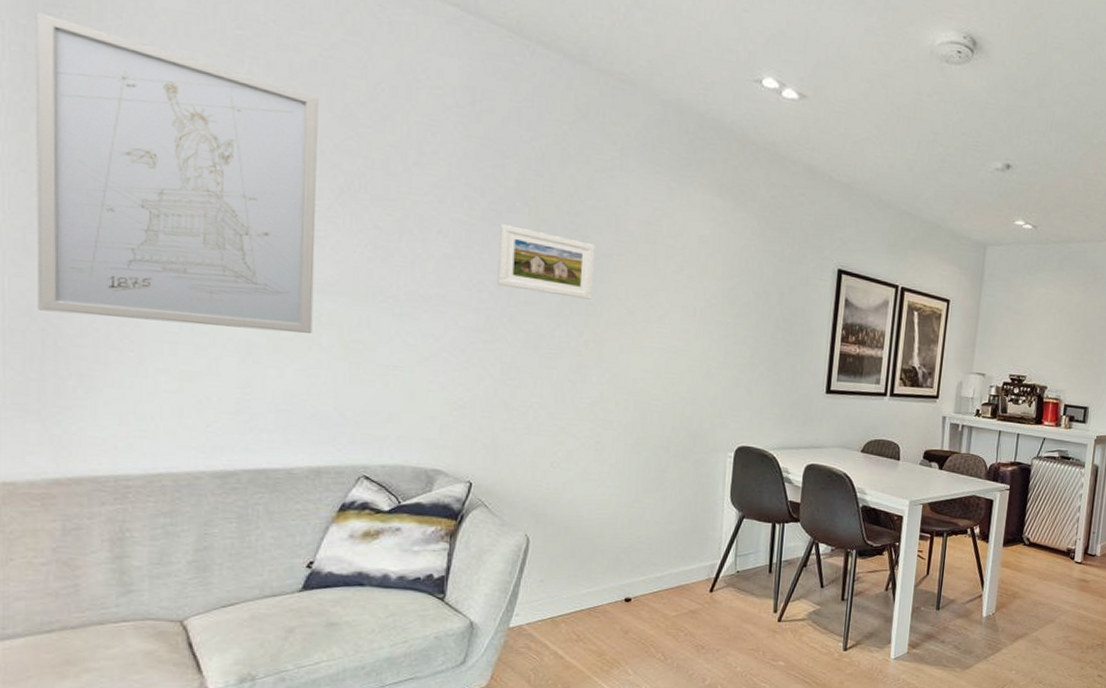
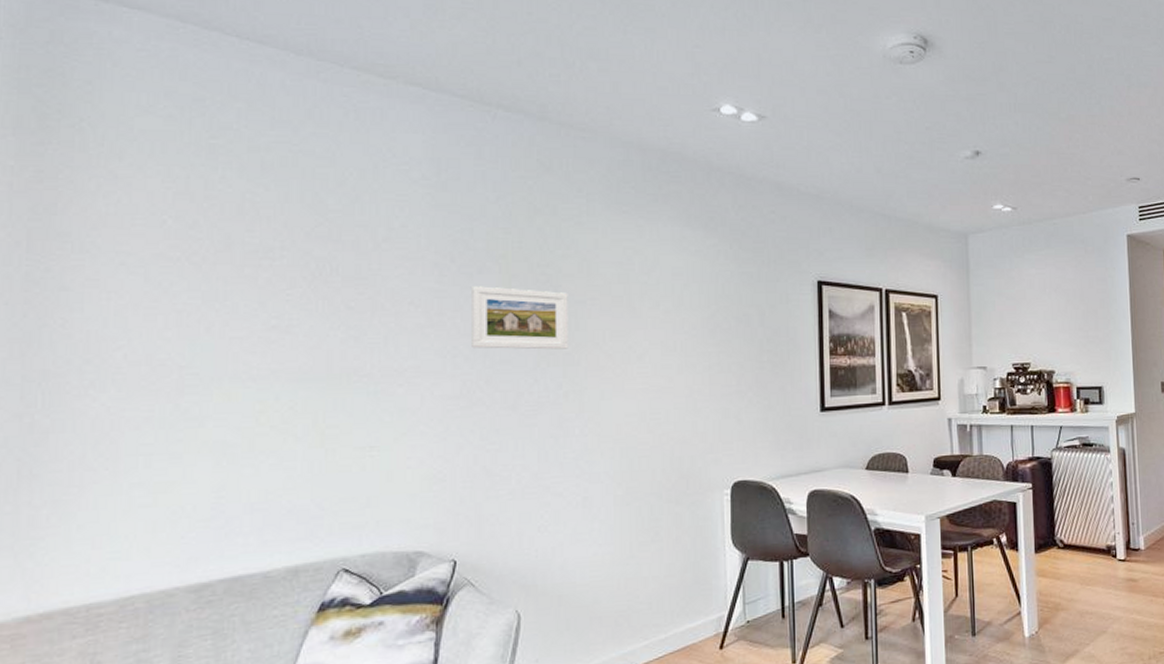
wall art: present [35,12,319,333] -> none [14,152,289,440]

